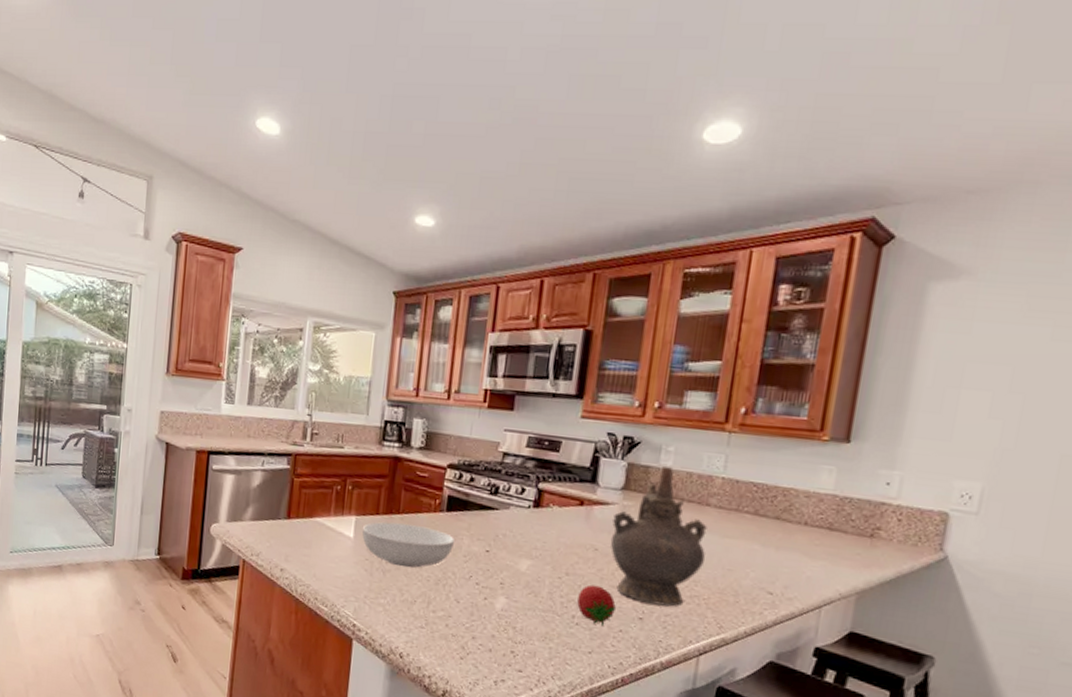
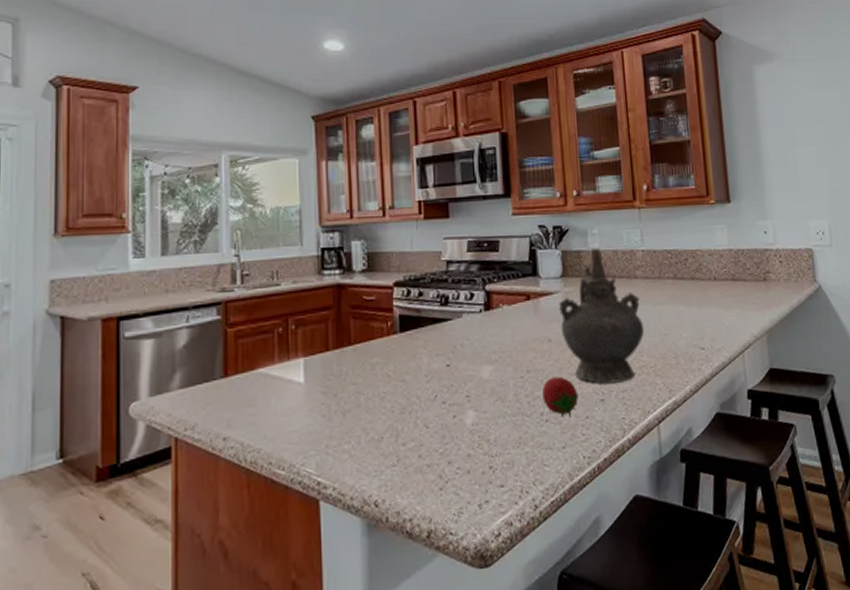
serving bowl: present [361,521,454,568] -> none [312,353,413,404]

